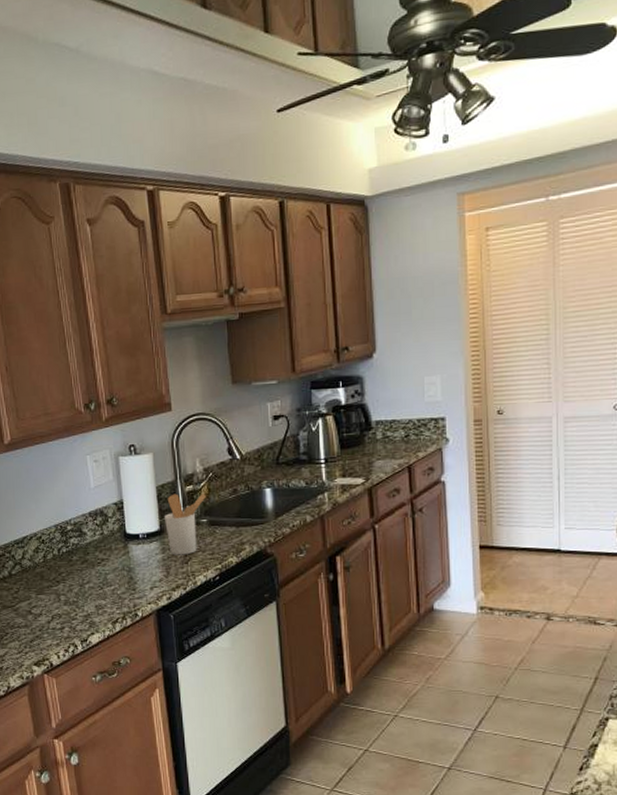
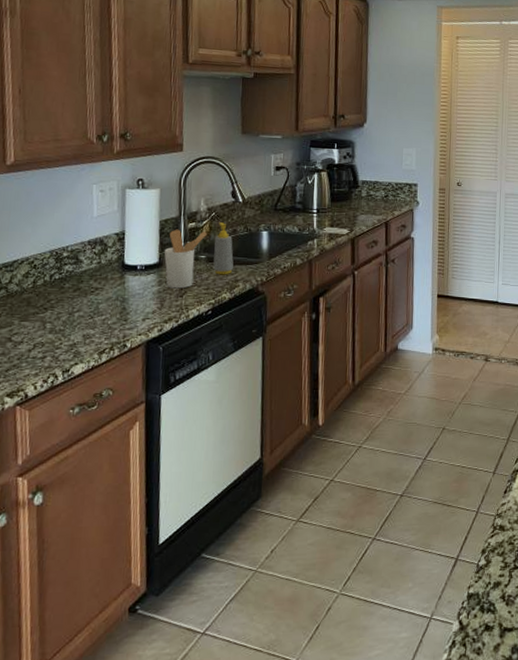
soap bottle: none [215,483,237,539] -> present [213,222,234,275]

